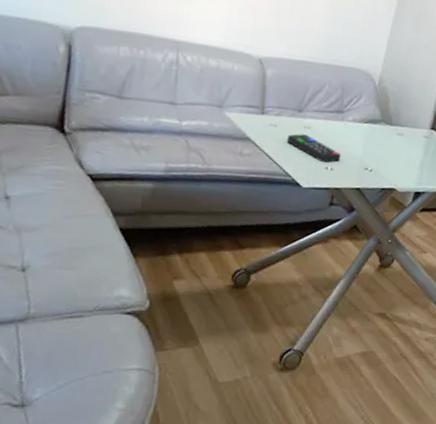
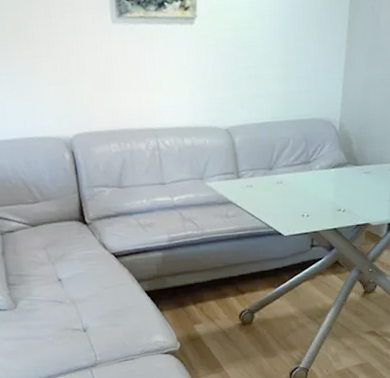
remote control: present [286,134,341,163] -> none [263,189,315,212]

